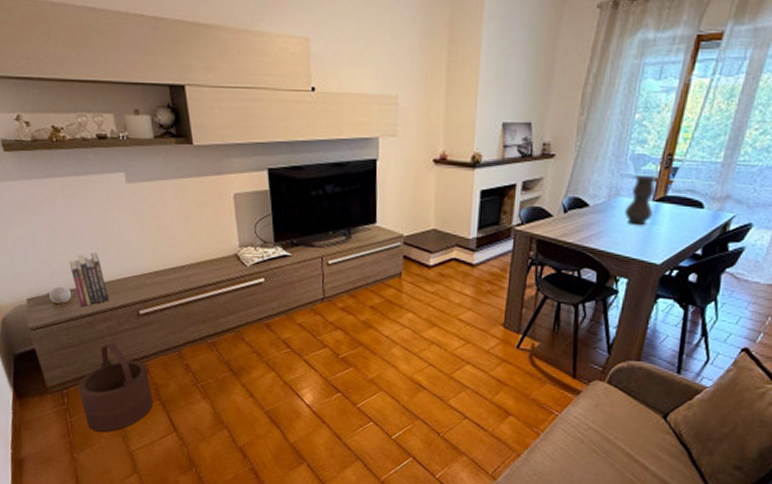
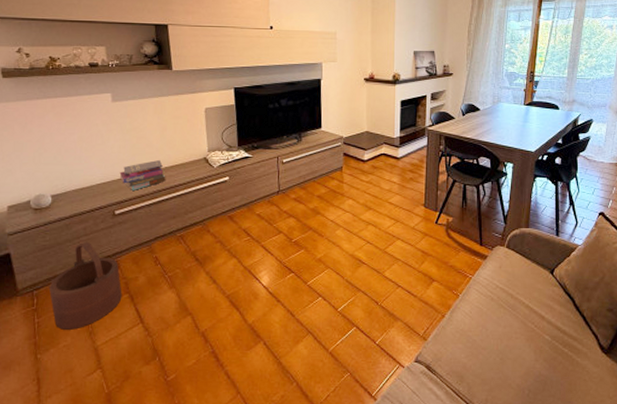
books: present [69,251,109,306] -> none [53,161,87,210]
candle: present [124,108,155,140] -> none [114,42,140,67]
books: none [141,254,193,290] -> present [119,159,166,192]
vase: present [625,174,659,225] -> none [506,86,526,123]

